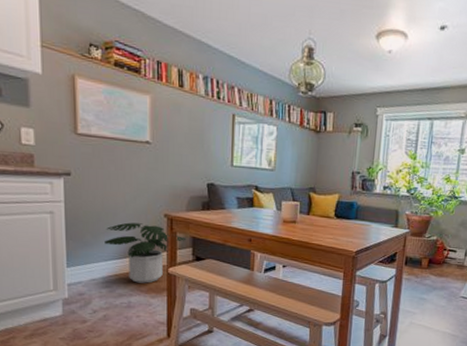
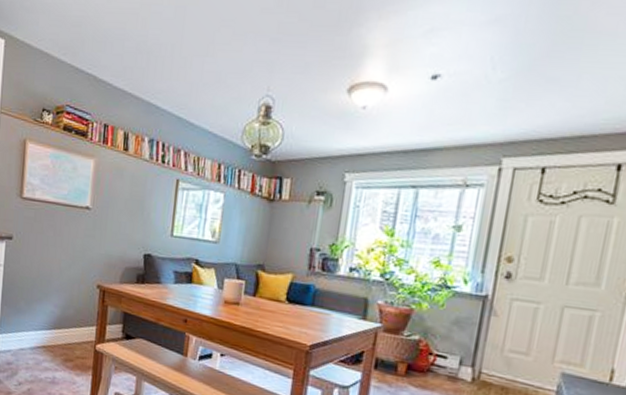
potted plant: present [105,222,187,283] -> none [36,291,118,359]

